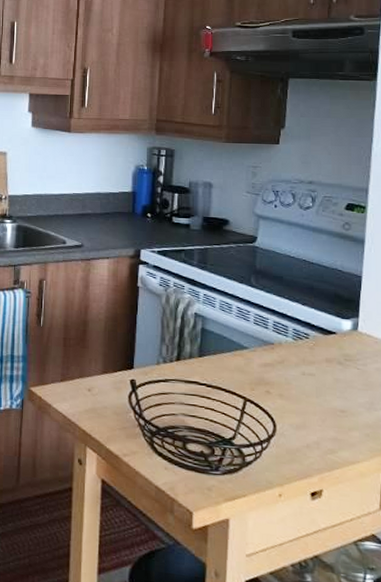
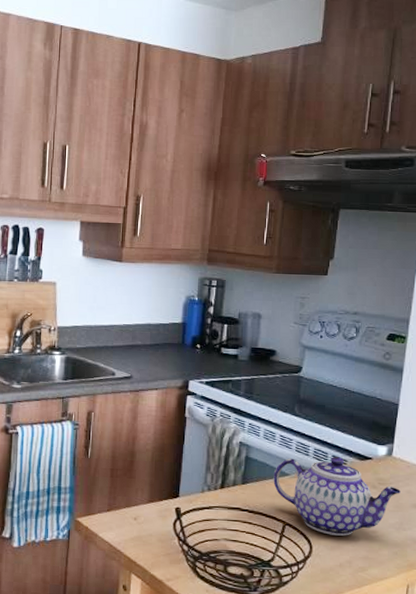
teapot: none [231,329,369,415] -> present [273,456,400,536]

